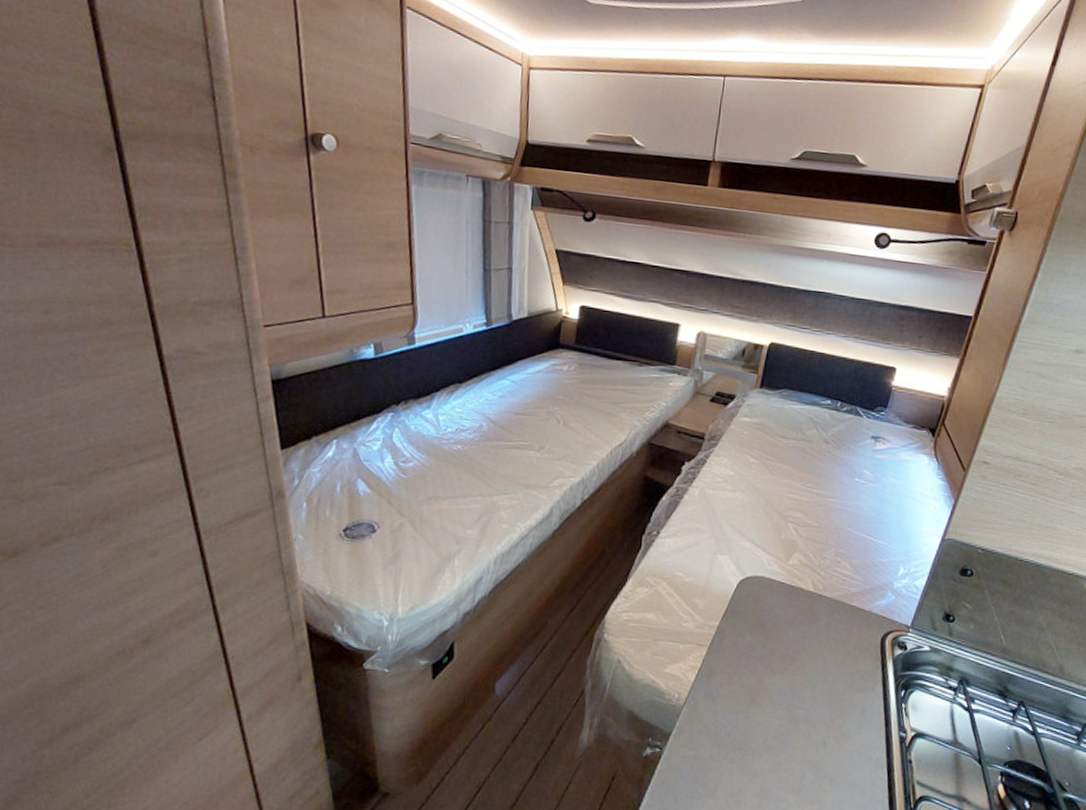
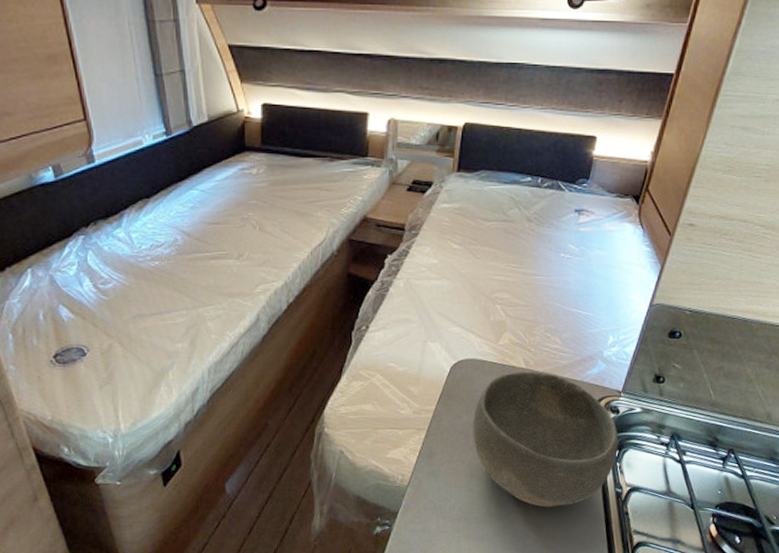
bowl: none [755,594,905,746] -> present [473,371,619,507]

